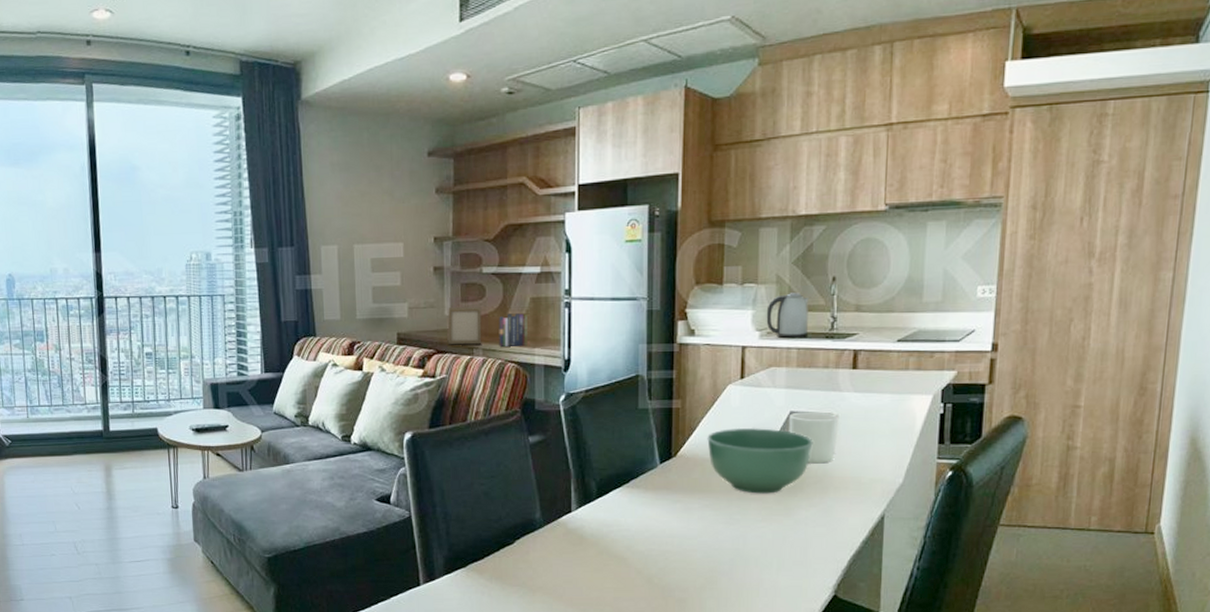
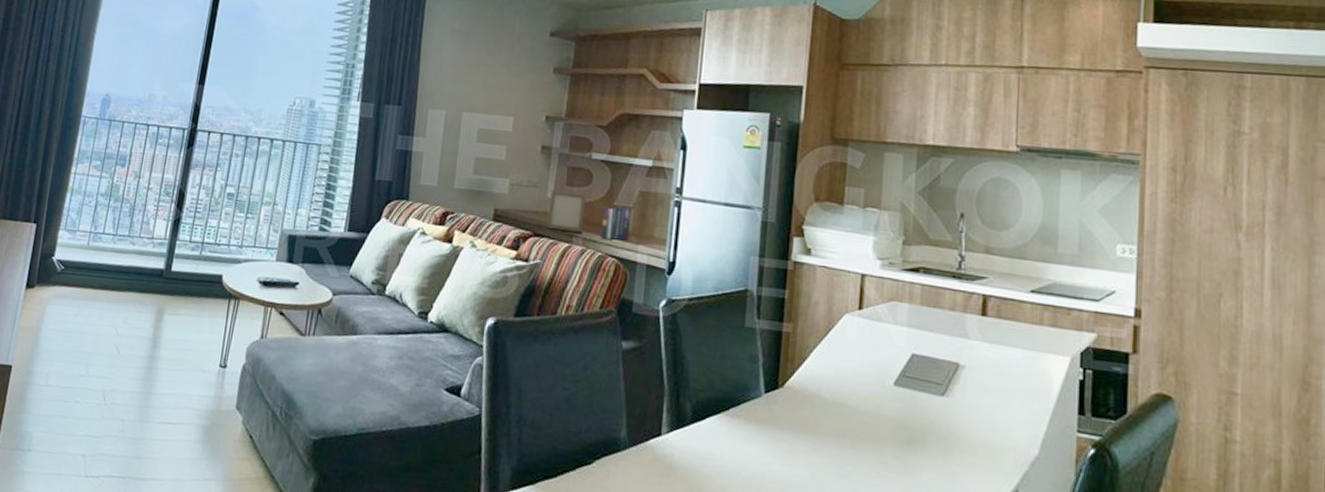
bowl: present [707,427,813,494] -> none [819,363,937,446]
kettle: present [766,293,809,339] -> none [888,224,935,275]
mug: present [789,411,839,464] -> none [910,355,966,420]

